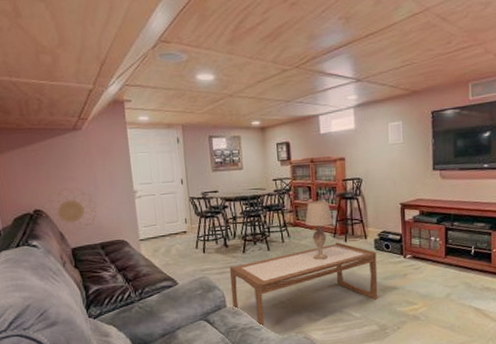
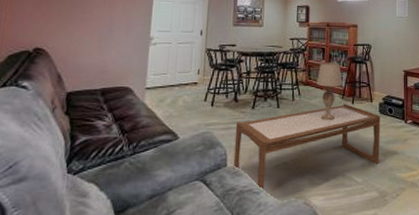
decorative wall piece: present [42,187,97,235] -> none [43,27,107,77]

